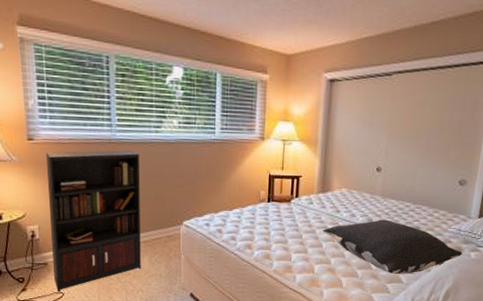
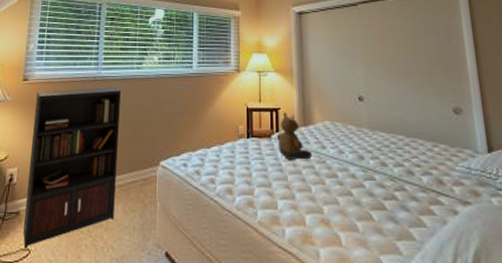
bear: none [295,180,328,222] -> present [276,112,313,160]
pillow: present [323,219,462,275] -> none [309,156,481,229]

